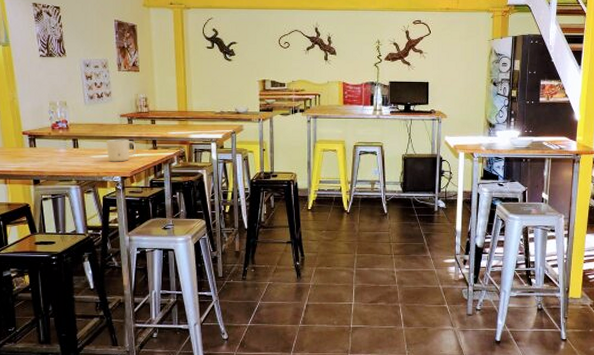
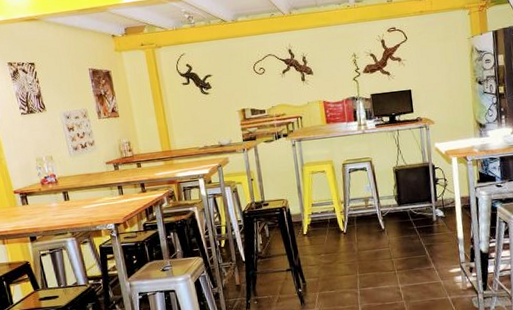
mug: present [106,139,137,162] -> none [95,185,127,210]

